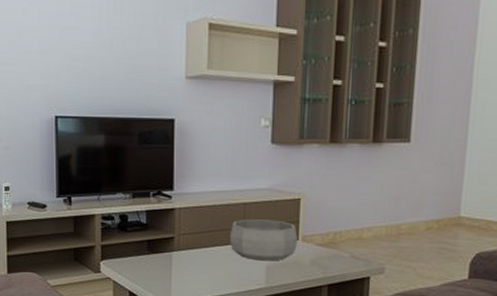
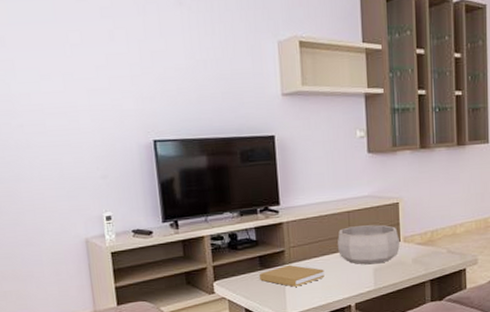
book: none [147,252,213,275] -> present [260,264,325,287]

